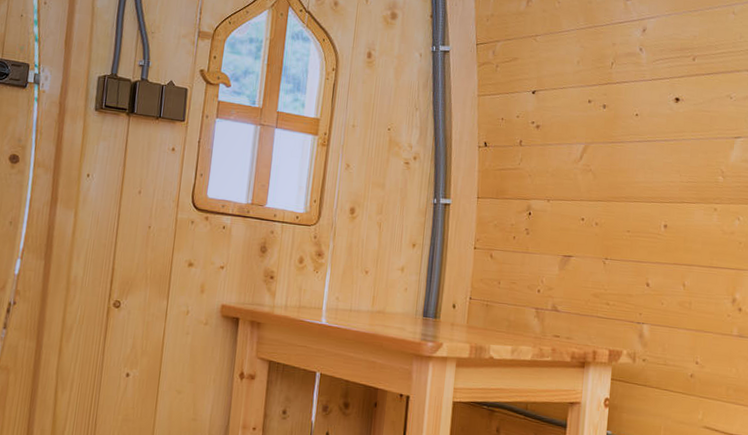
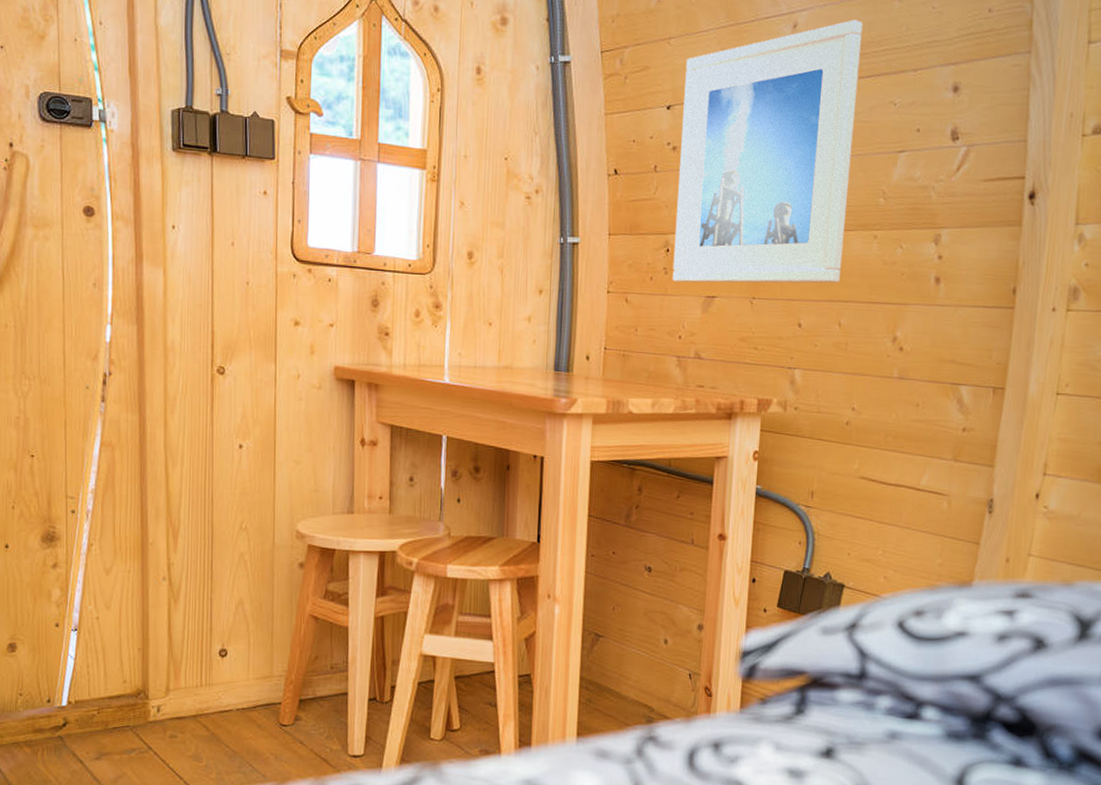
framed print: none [533,27,703,248] -> present [672,19,864,283]

